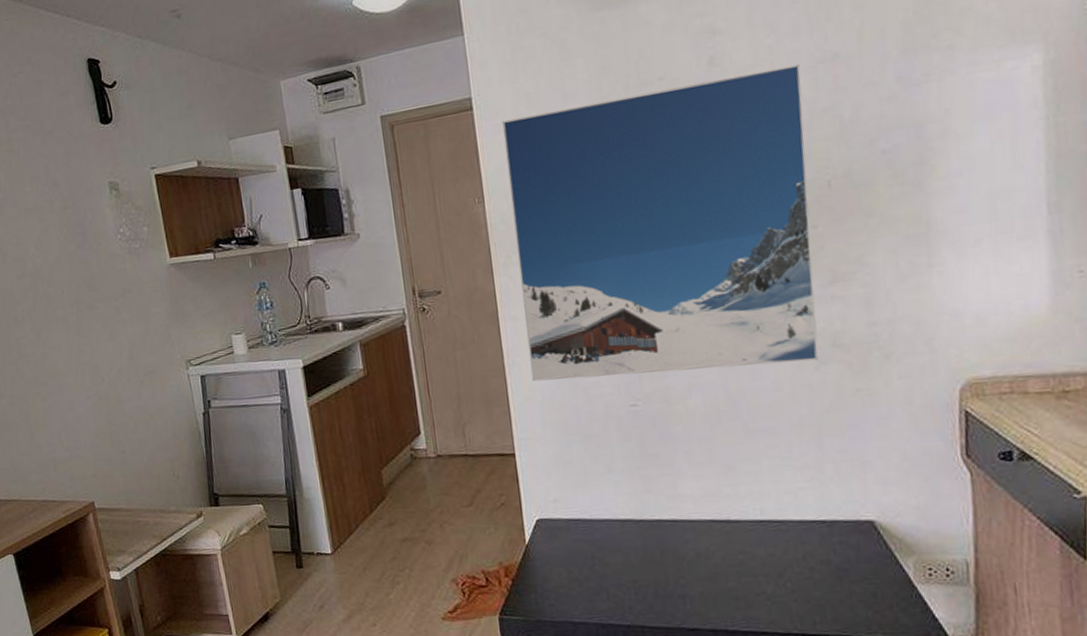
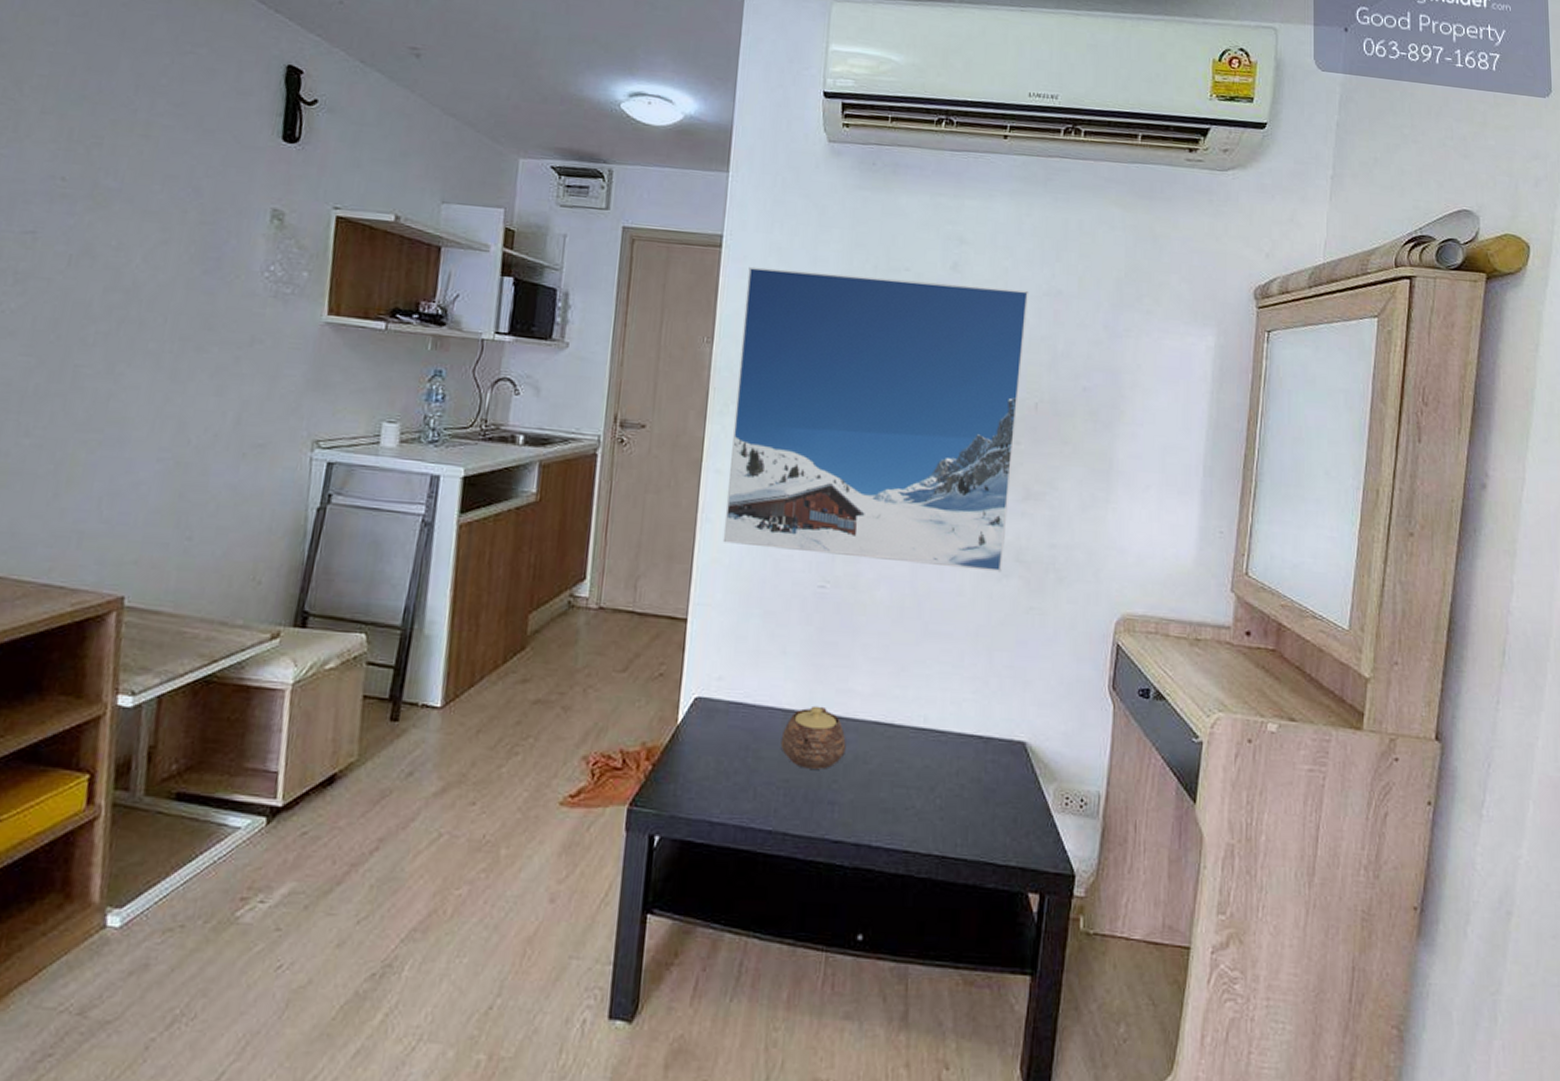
teapot: none [622,512,687,569] -> present [780,705,846,769]

